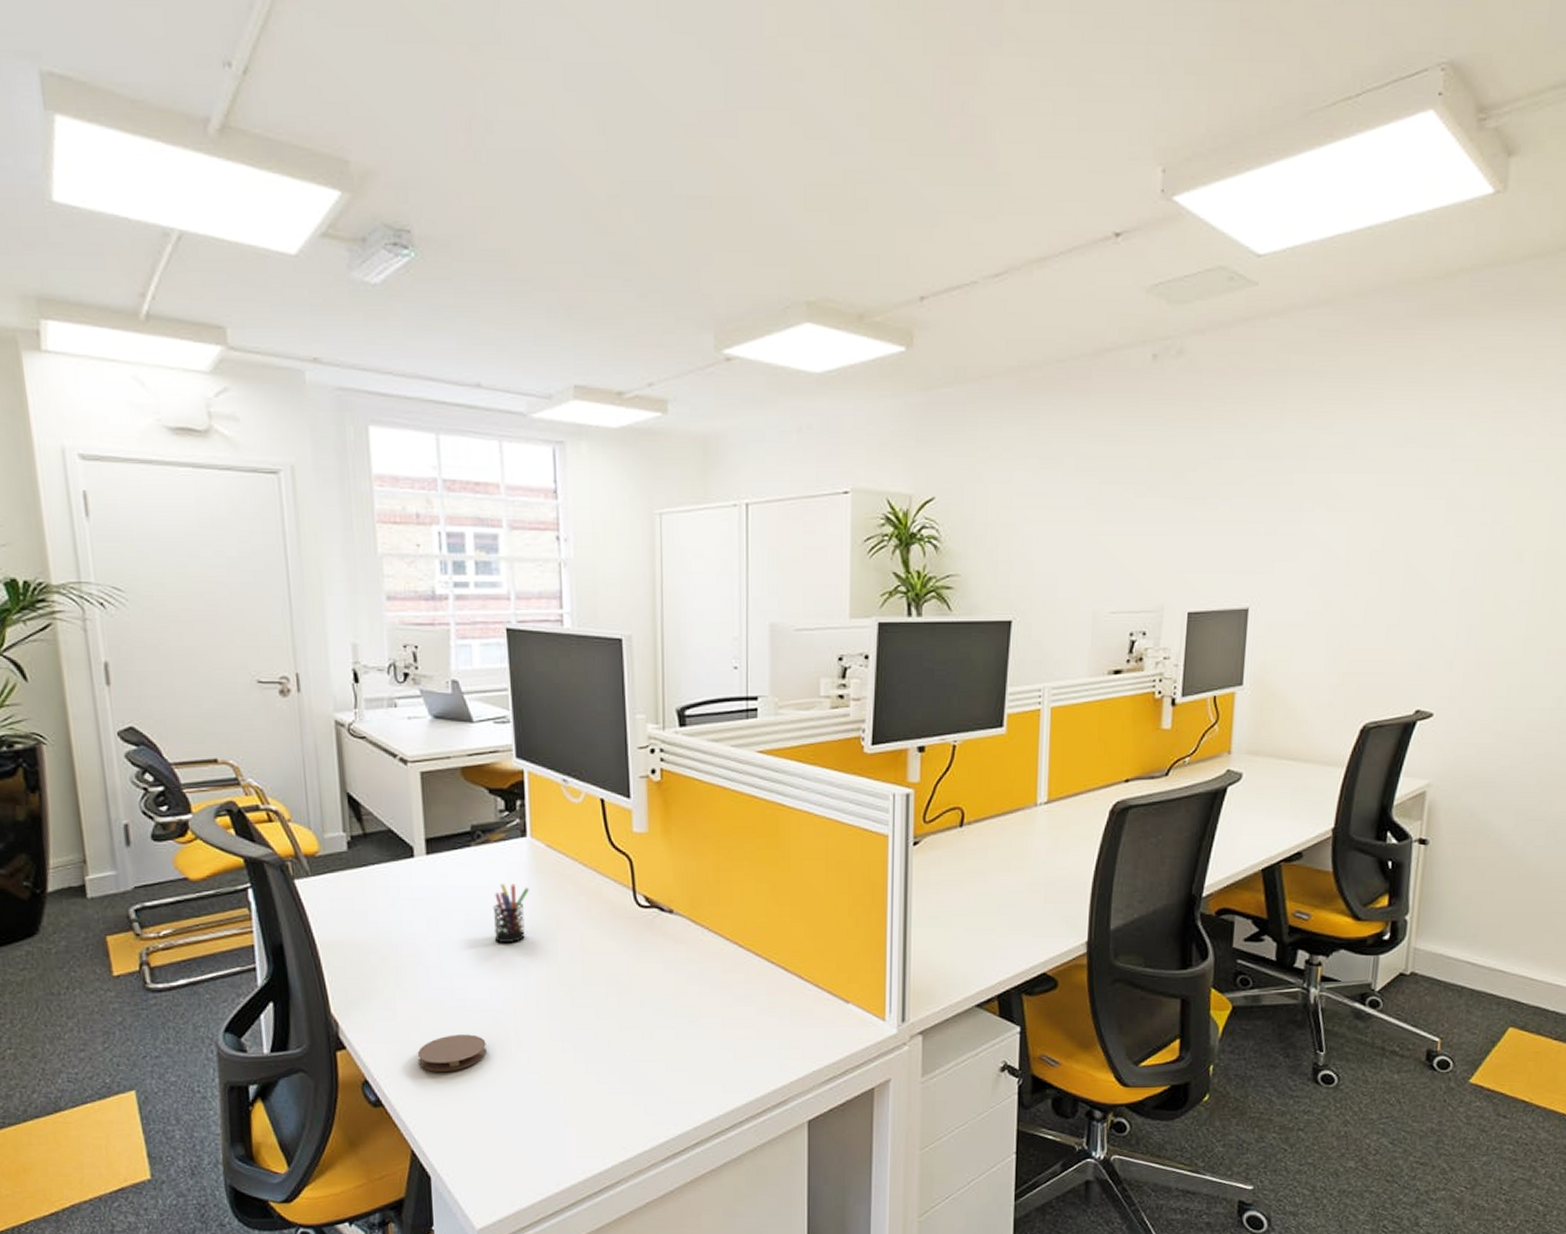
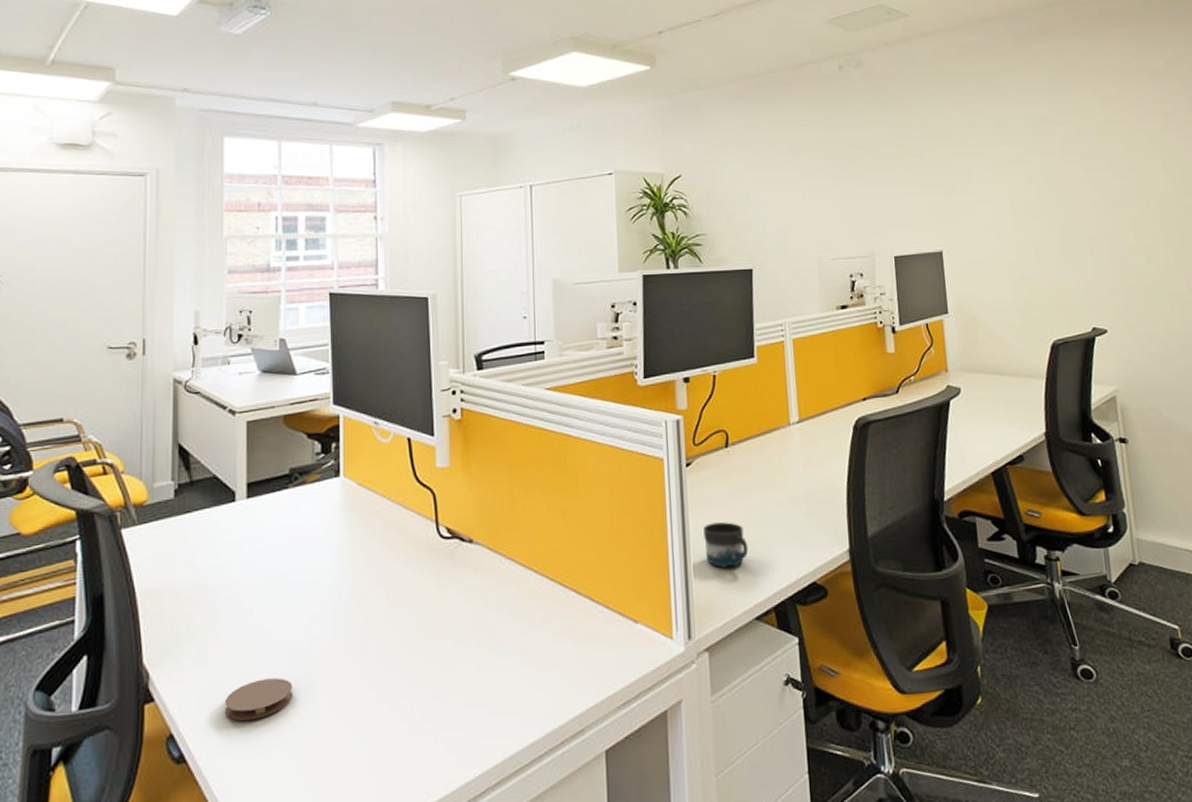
pen holder: present [492,884,530,944] -> none [305,522,341,582]
mug: none [927,906,976,953] -> present [703,522,749,567]

